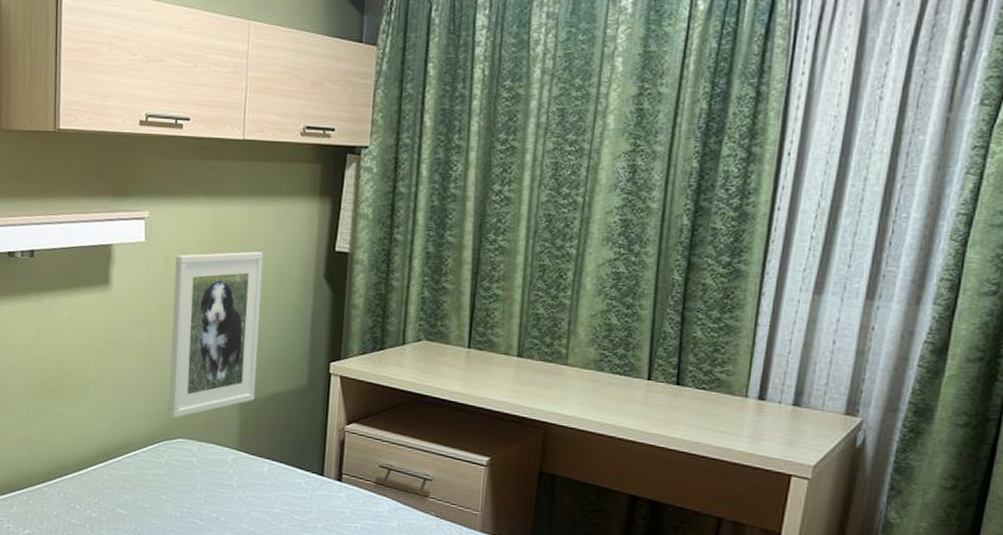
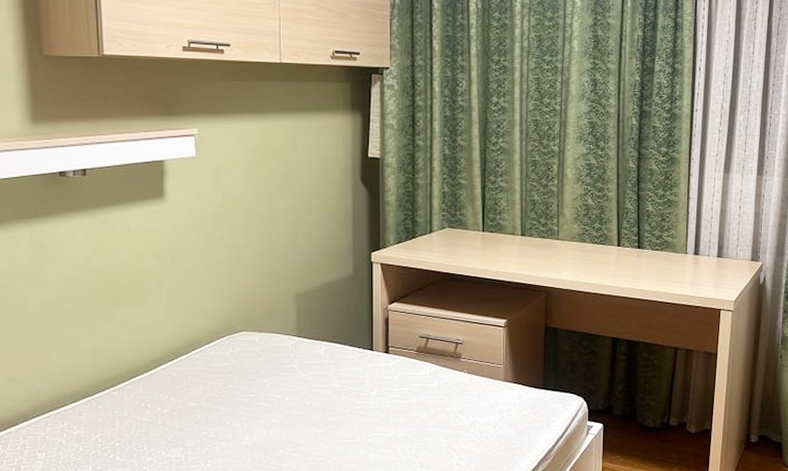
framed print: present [168,251,264,418] -> none [226,161,308,314]

